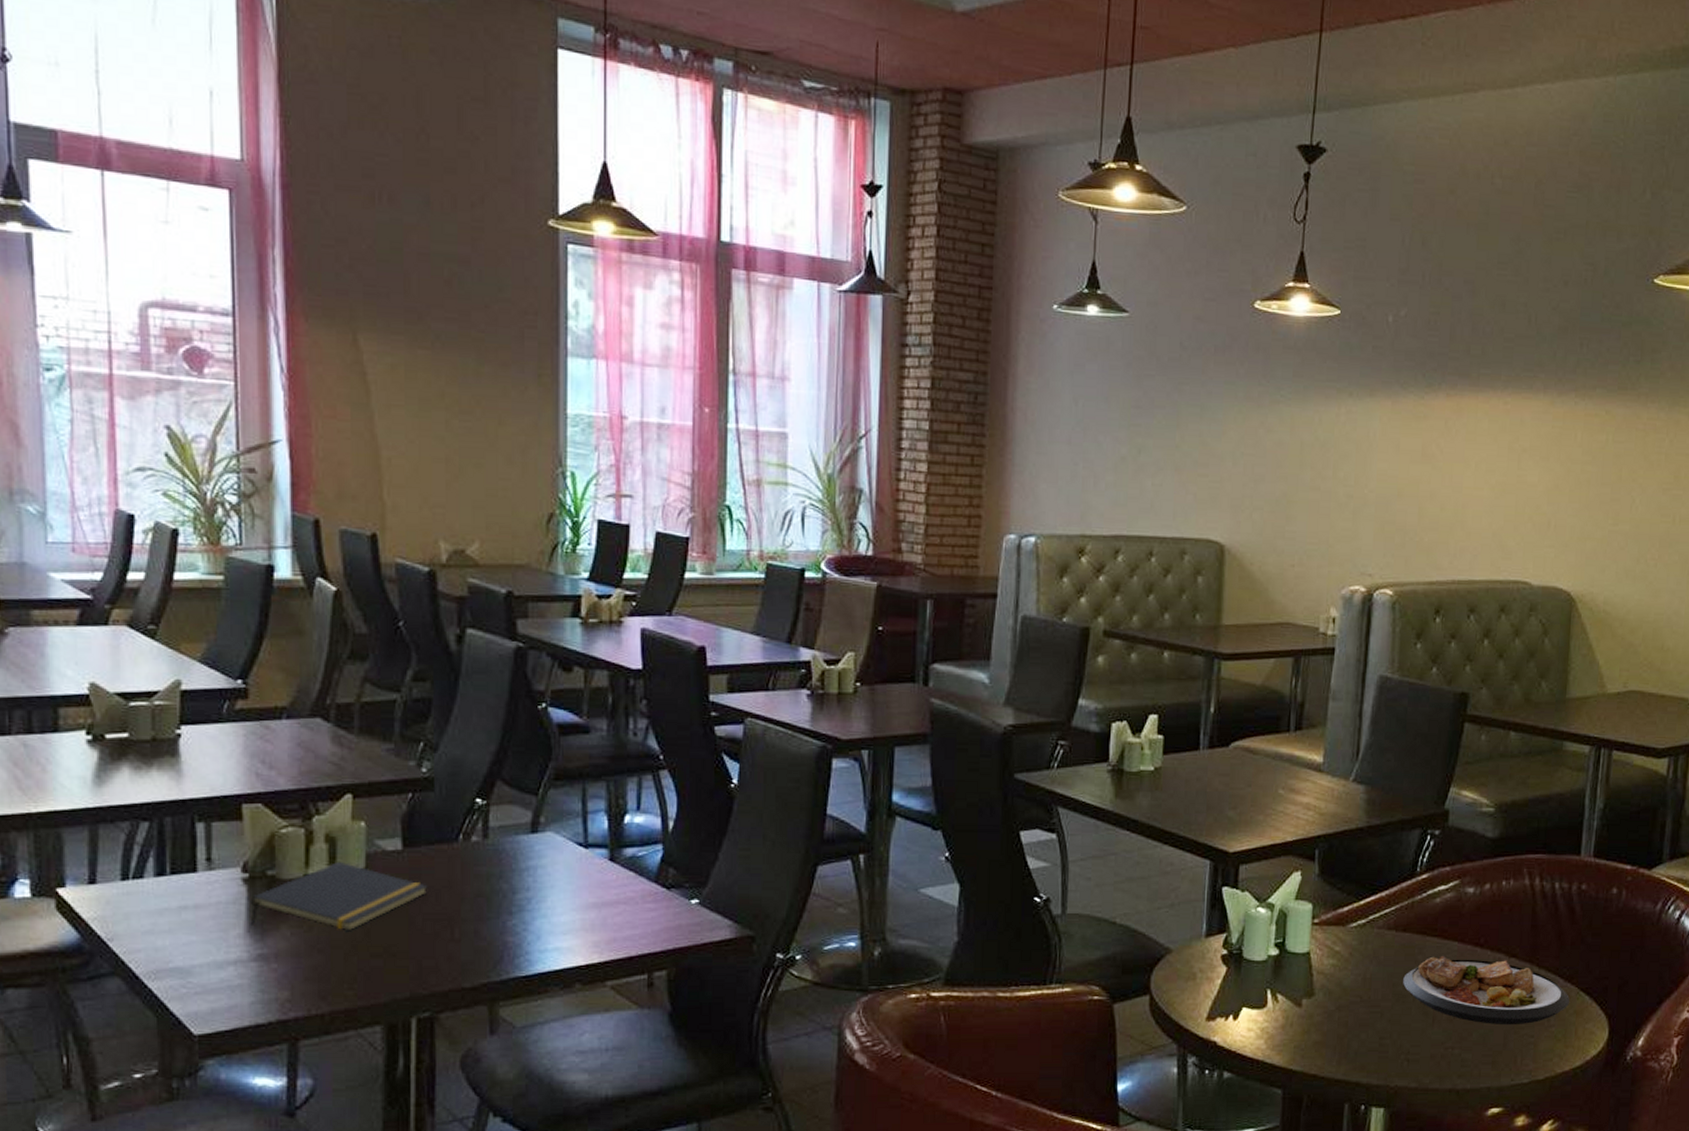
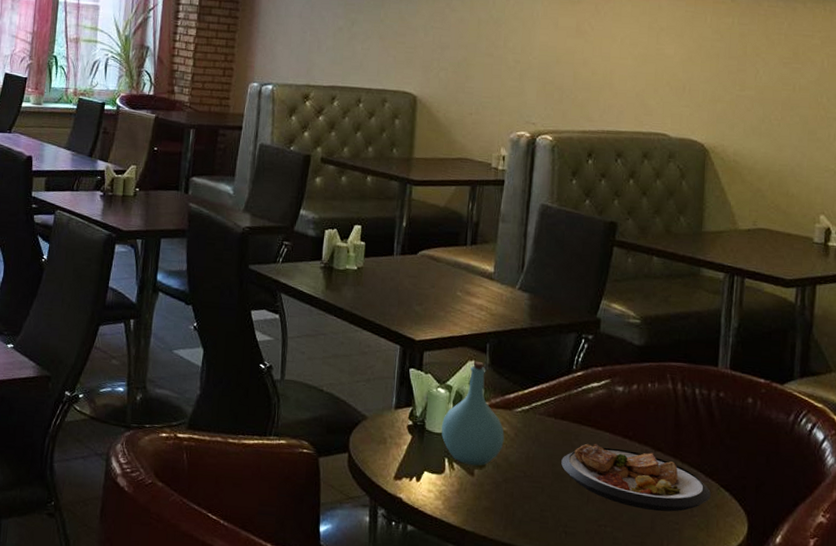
bottle: none [1262,871,1337,995] -> present [441,361,504,466]

